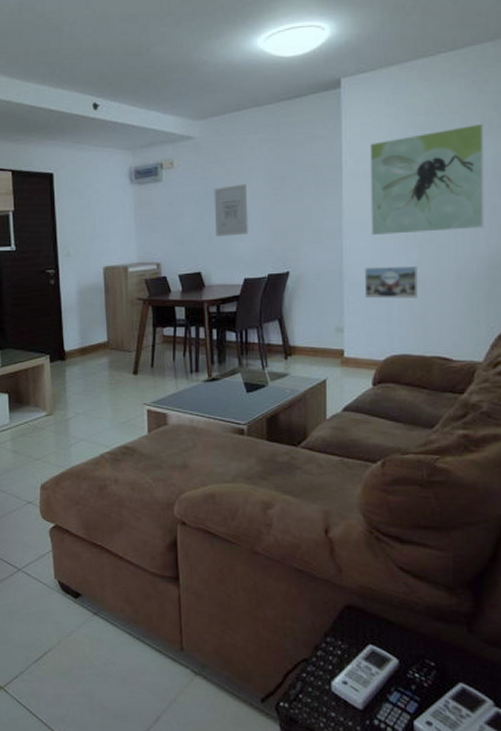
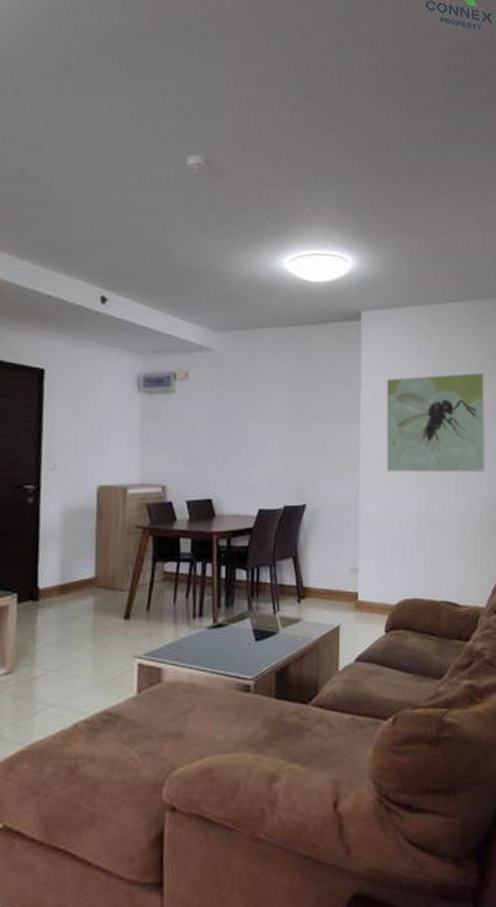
wall art: present [214,183,248,237] -> none [230,405,266,462]
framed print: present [364,267,418,299] -> none [379,505,428,539]

